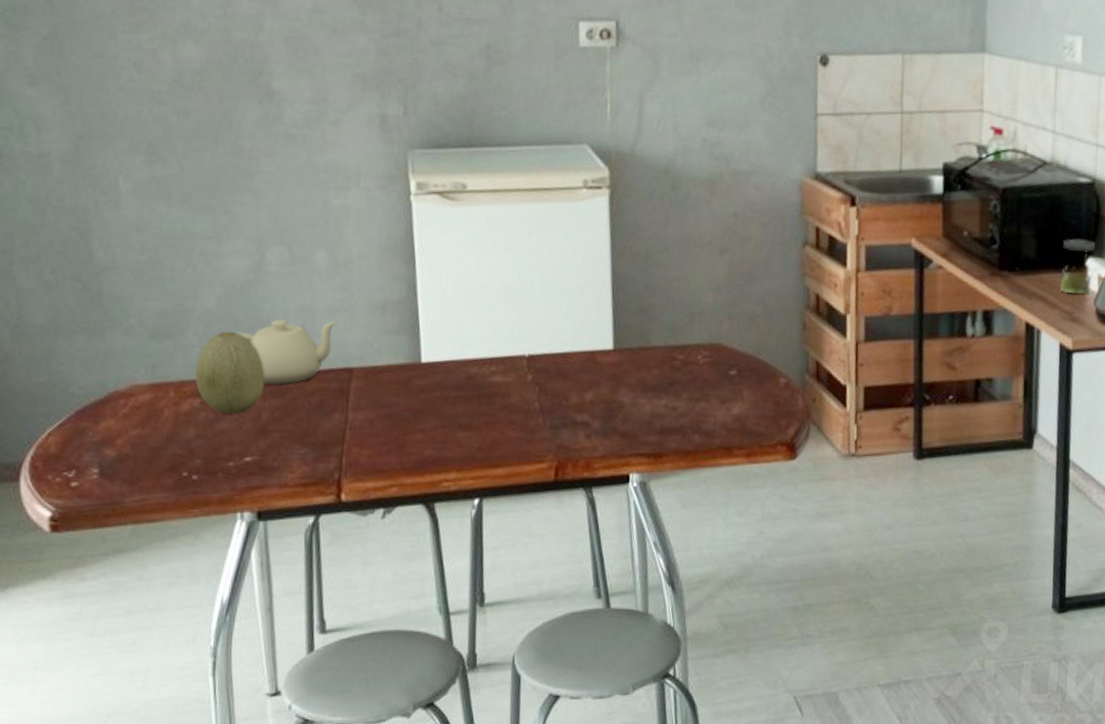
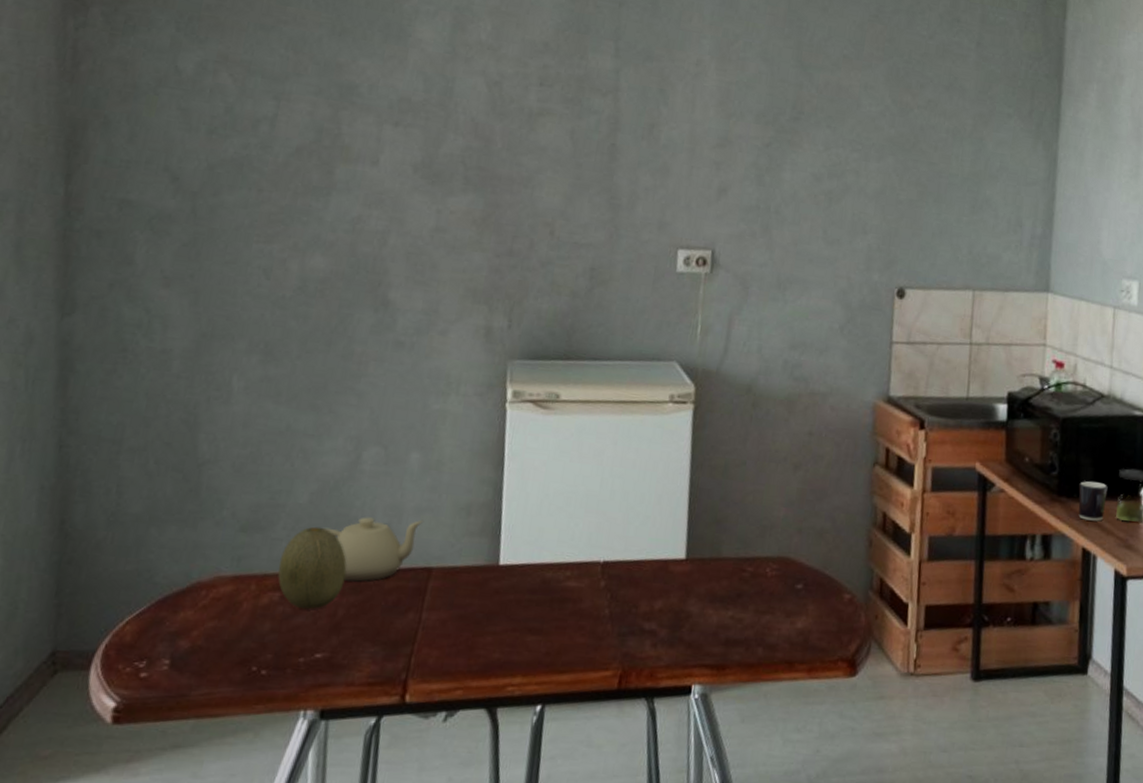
mug: none [1020,253,1052,295] -> present [1078,480,1108,521]

